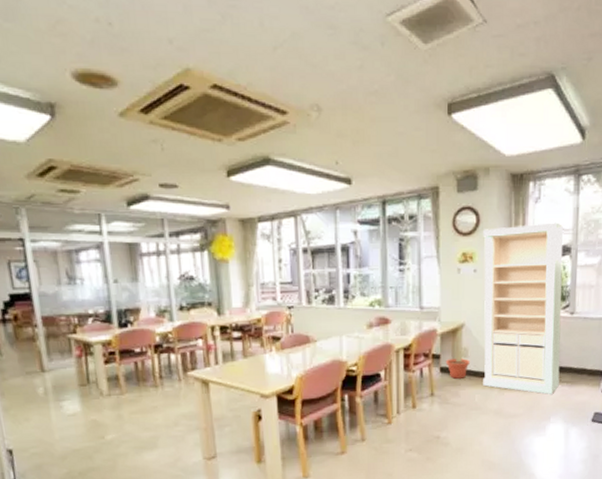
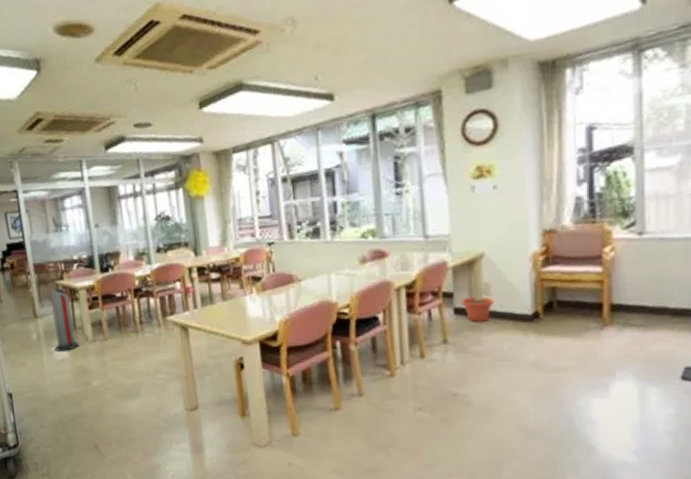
air purifier: none [60,341,93,406] -> present [50,287,79,352]
storage cabinet: present [483,222,564,394] -> none [503,116,626,342]

